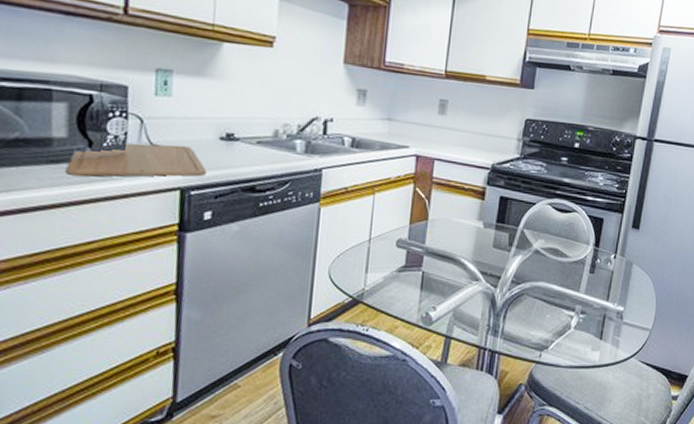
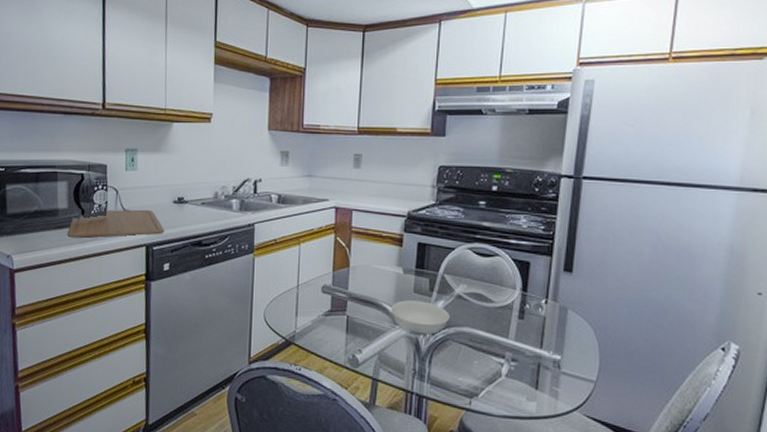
bowl: none [469,255,526,291] -> present [391,300,449,336]

